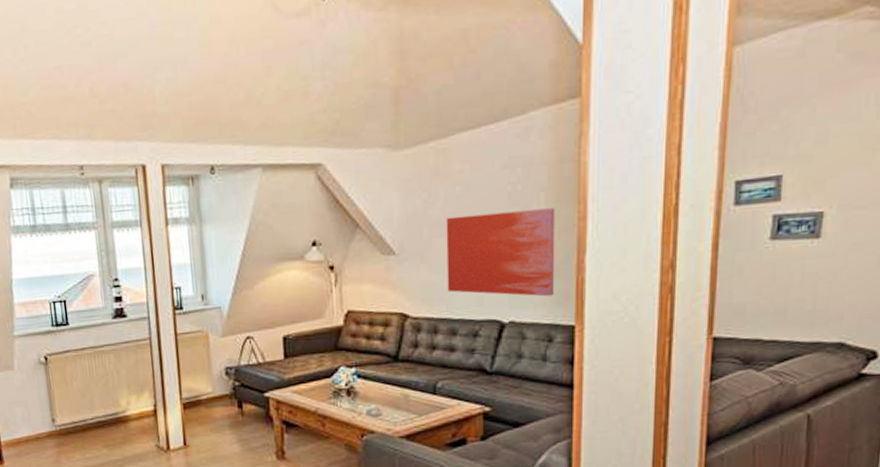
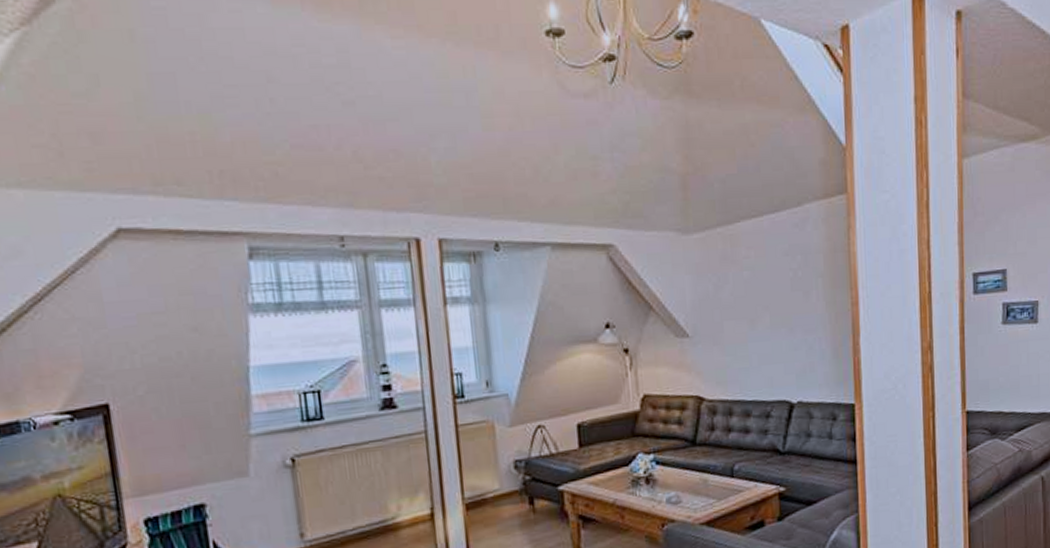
wall art: present [446,208,556,297] -> none [735,293,836,377]

